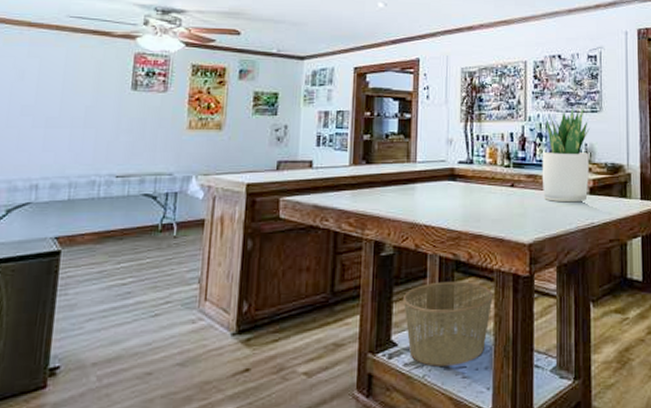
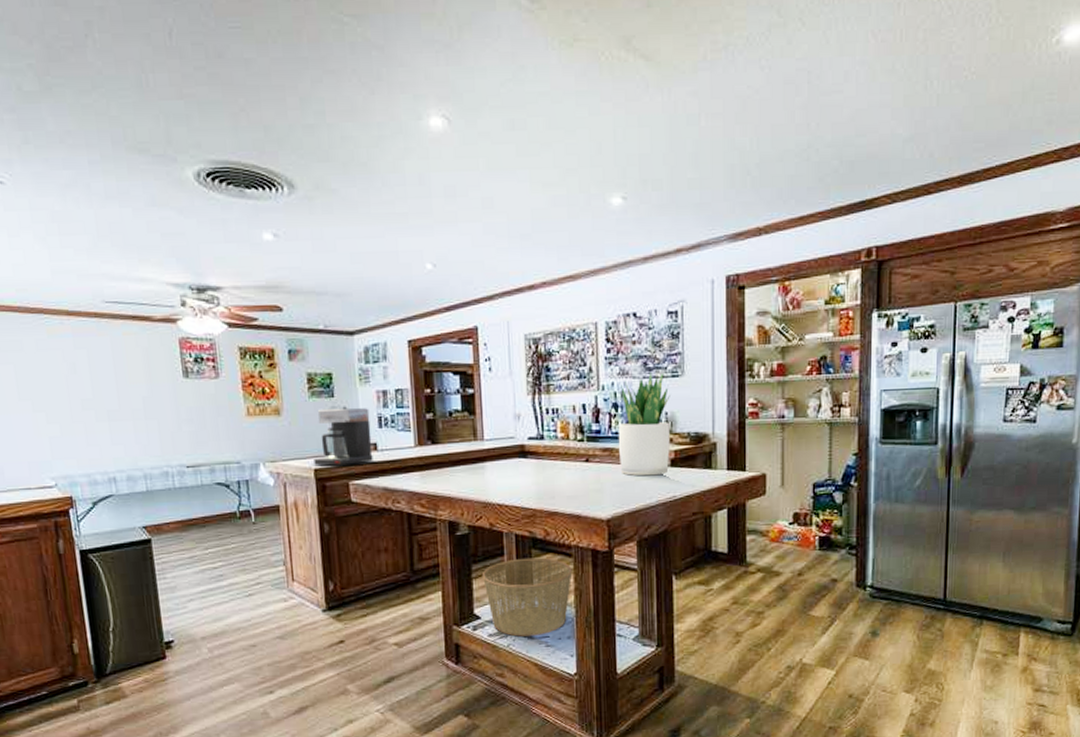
coffee maker: none [247,125,310,183] -> present [314,407,373,467]

